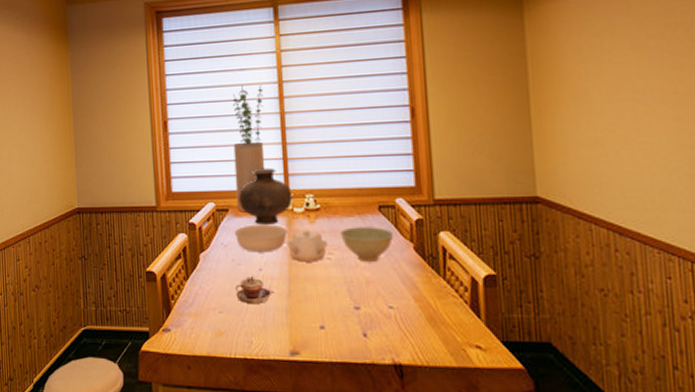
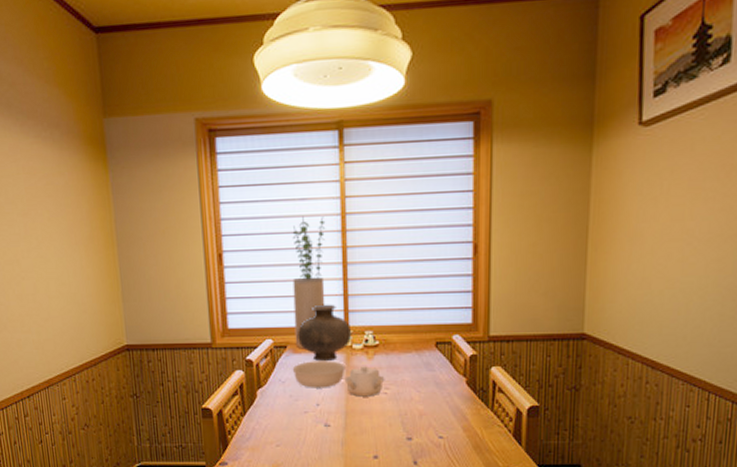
teacup: present [235,275,271,305] -> none [293,410,328,438]
bowl: present [340,227,394,261] -> none [397,363,449,395]

